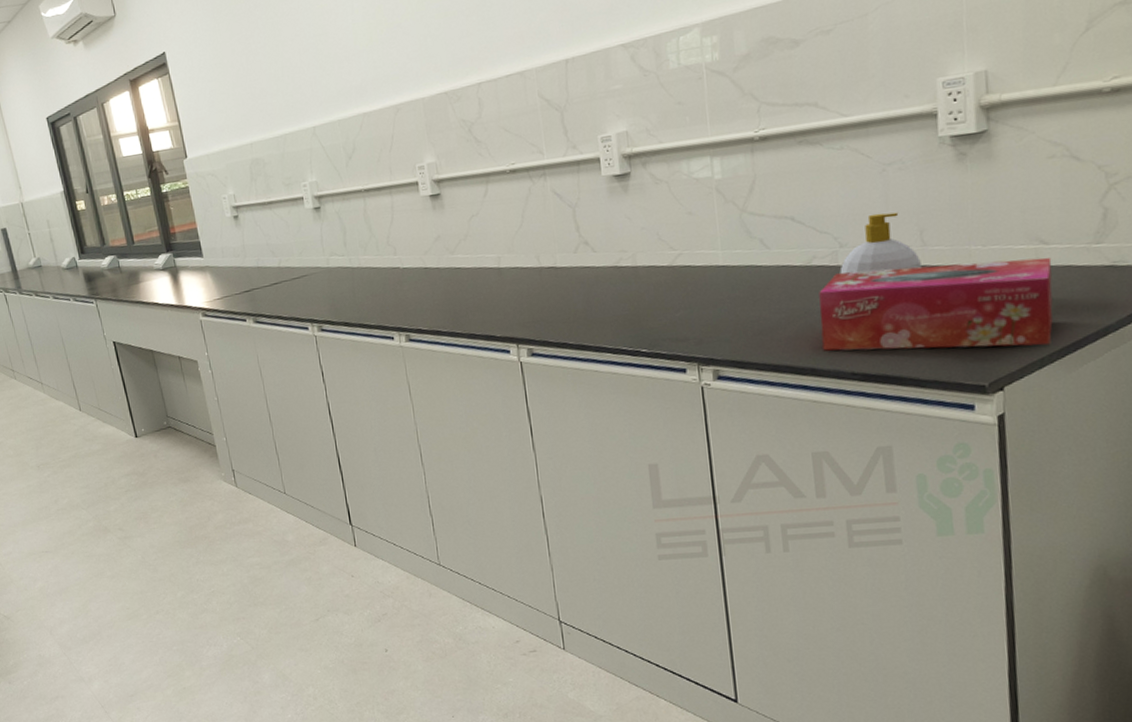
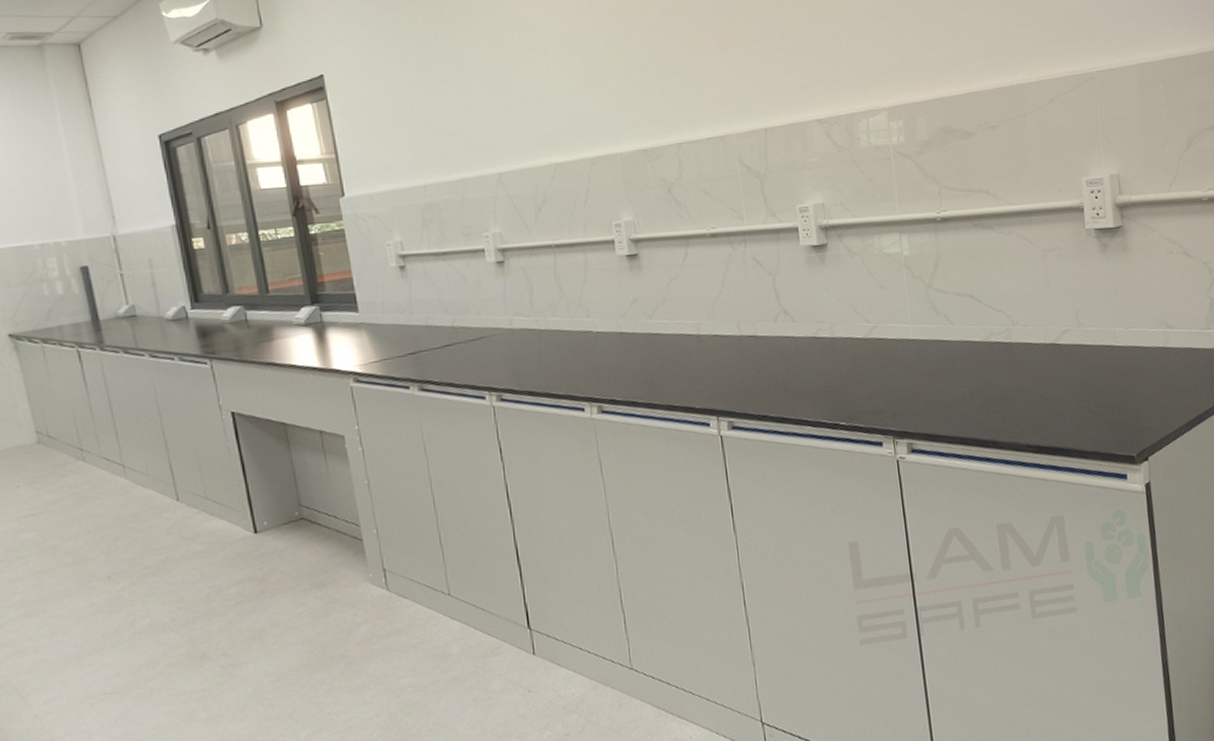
tissue box: present [819,257,1053,351] -> none [996,340,1181,424]
soap bottle: present [840,212,922,275] -> none [1013,295,1079,351]

